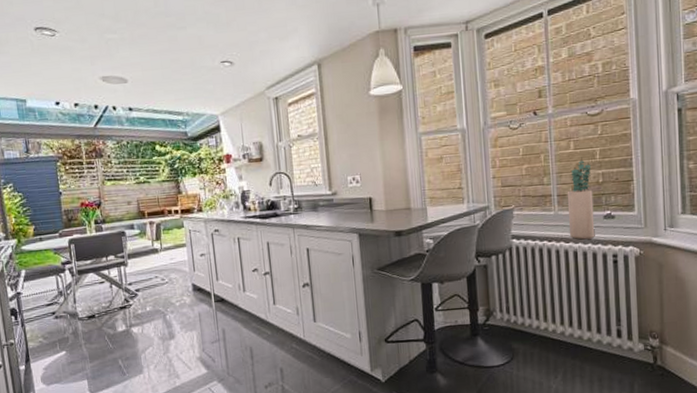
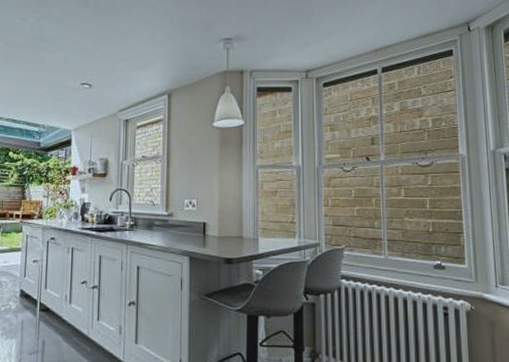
vase: present [567,157,595,240] -> none [397,205,425,288]

